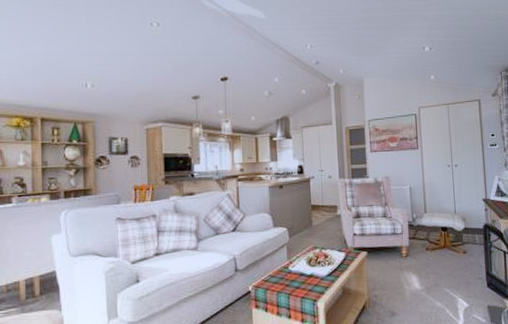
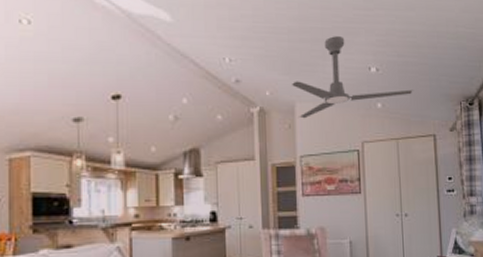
ceiling fan: none [361,23,461,91] -> present [292,36,413,119]

